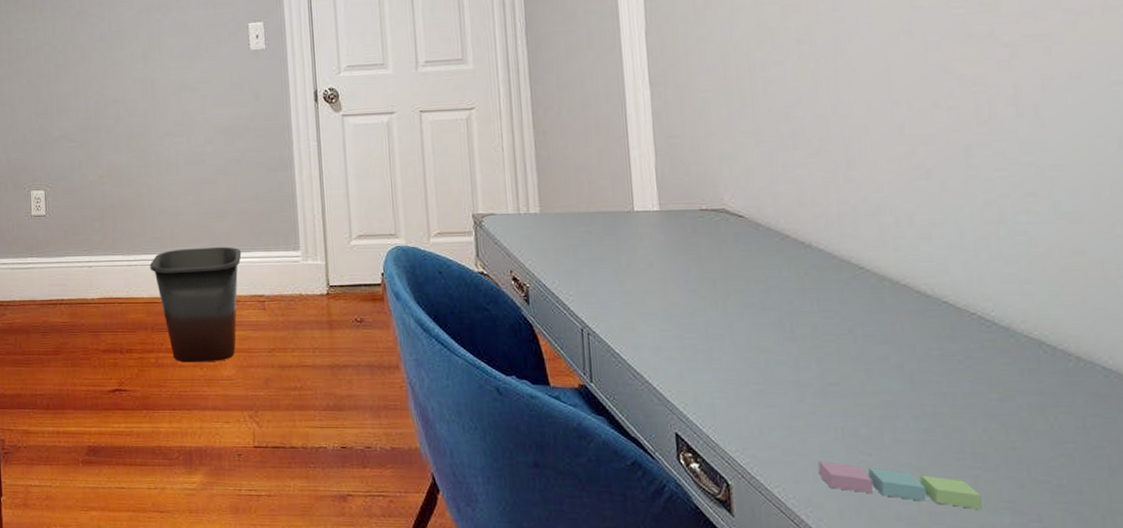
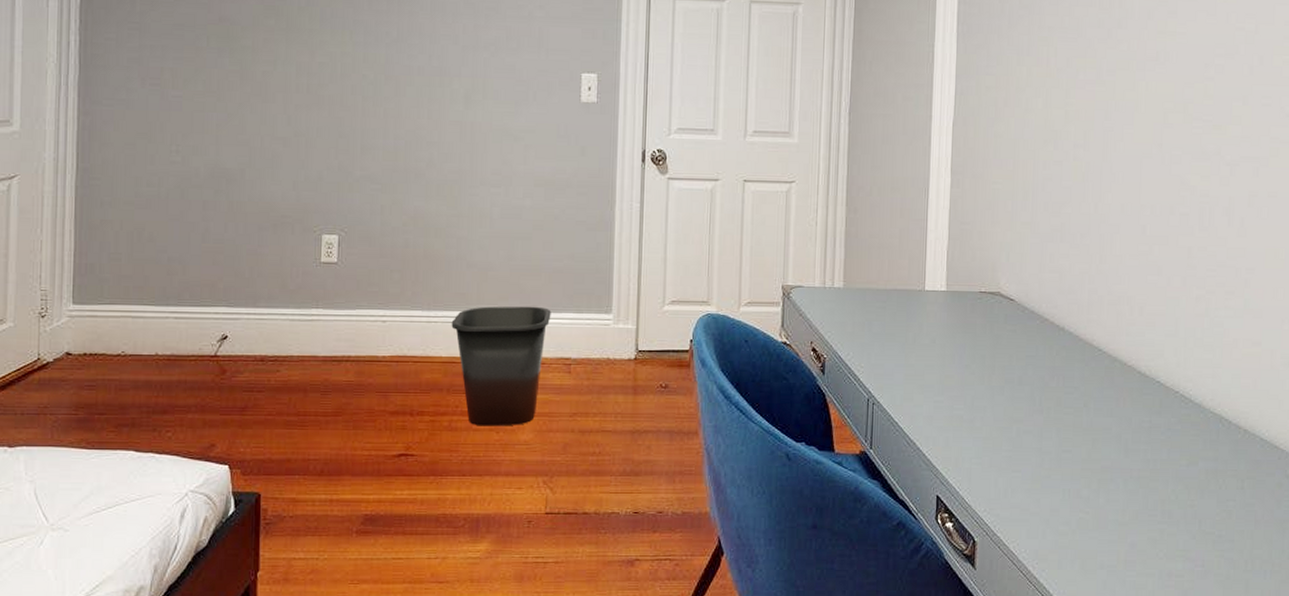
sticky notes: present [818,461,983,509] -> none [1046,519,1165,557]

